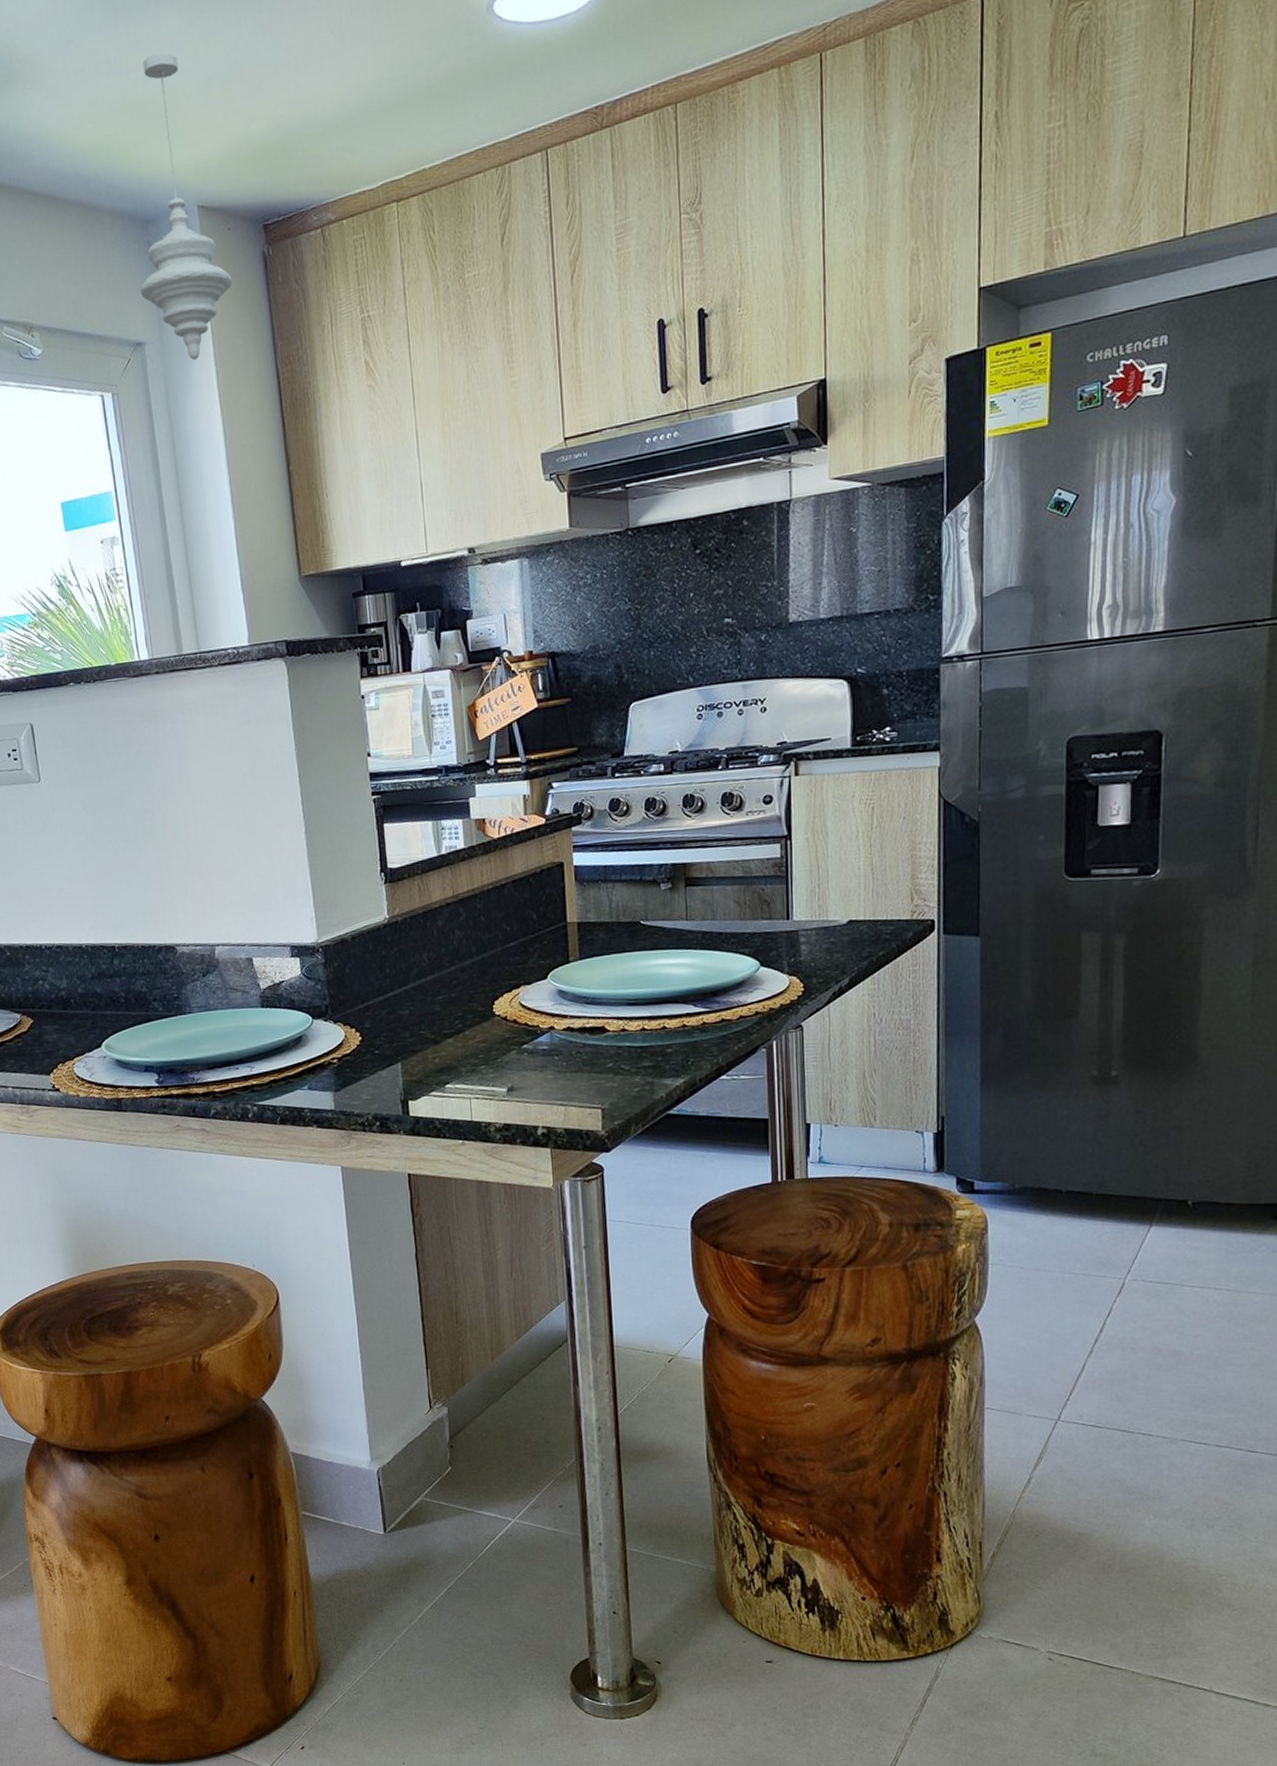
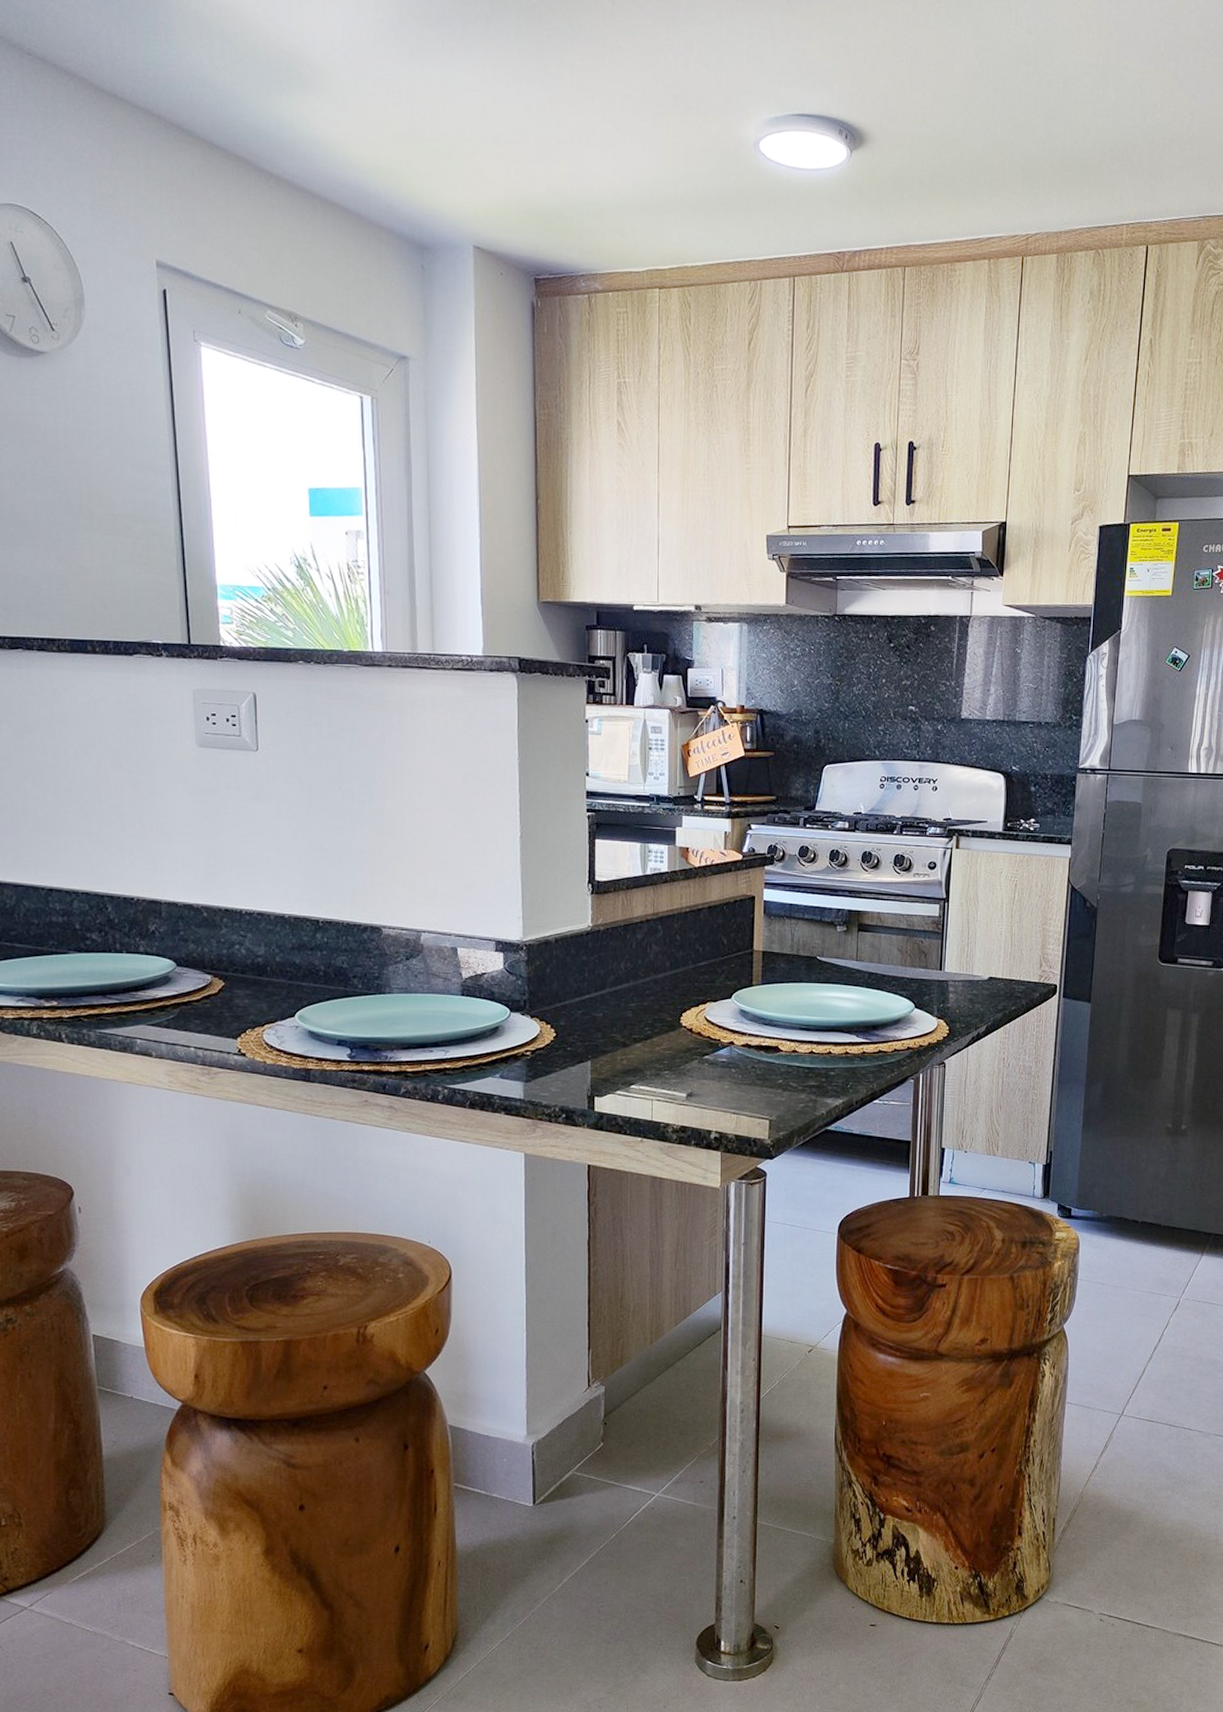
pendant light: present [139,53,233,360] -> none [409,99,500,384]

